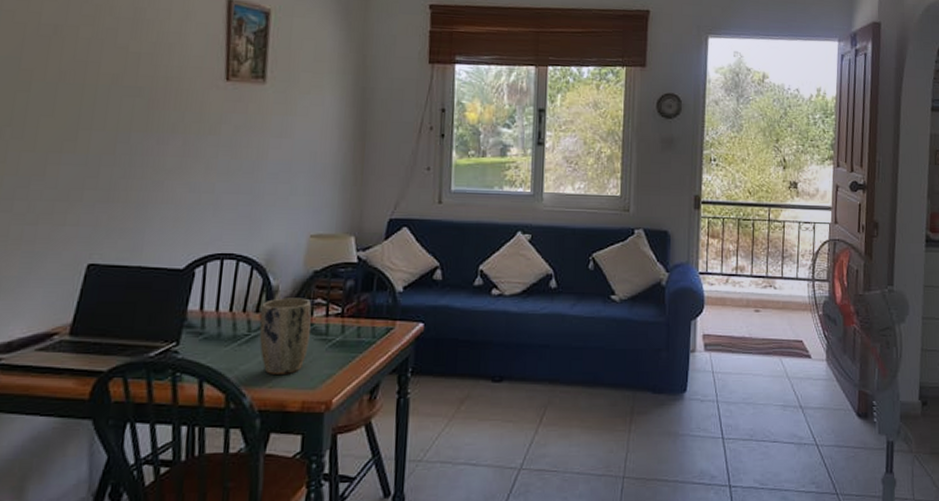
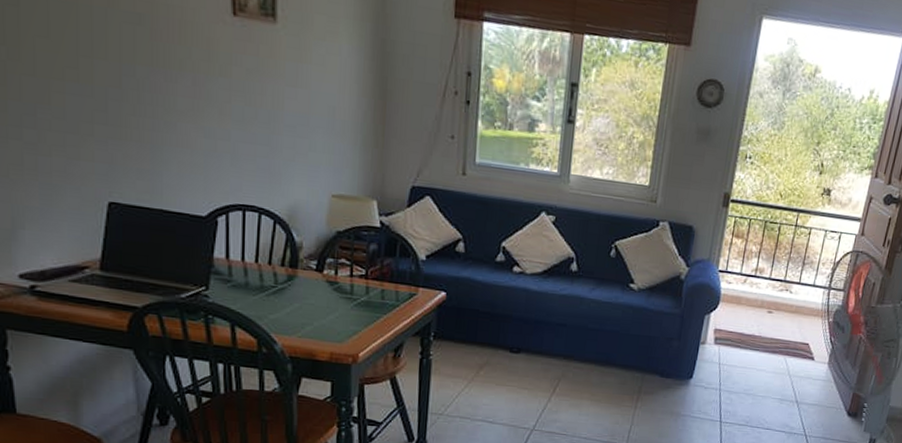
plant pot: present [259,298,312,374] -> none [286,254,336,327]

